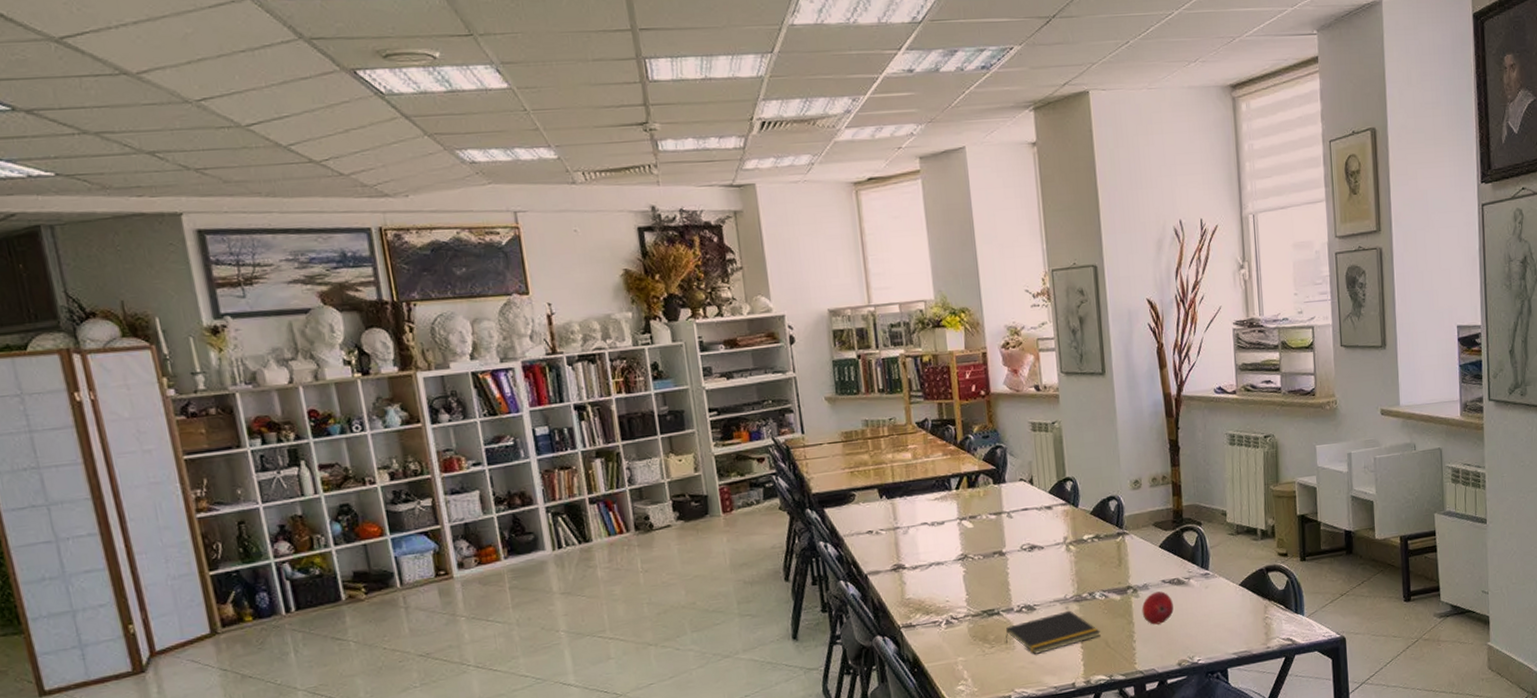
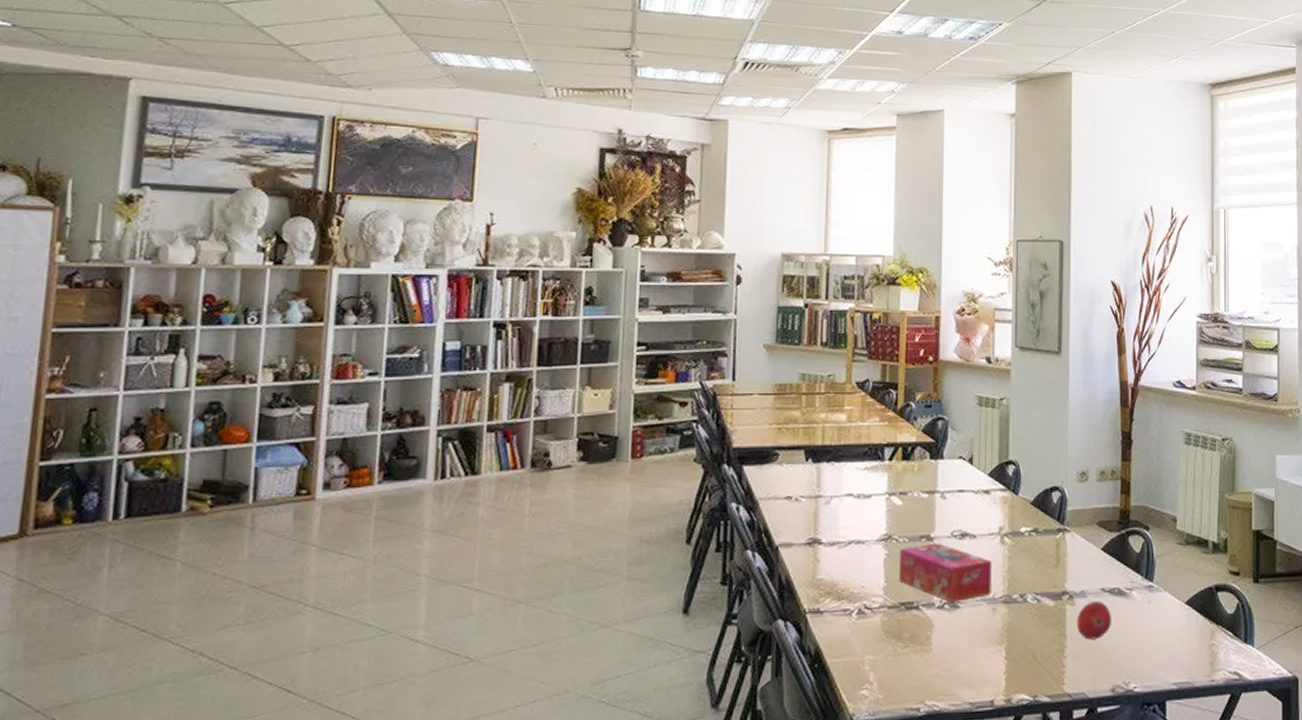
tissue box: none [976,556,1063,606] -> present [899,543,992,602]
notepad: present [1005,610,1101,654] -> none [921,612,1028,661]

